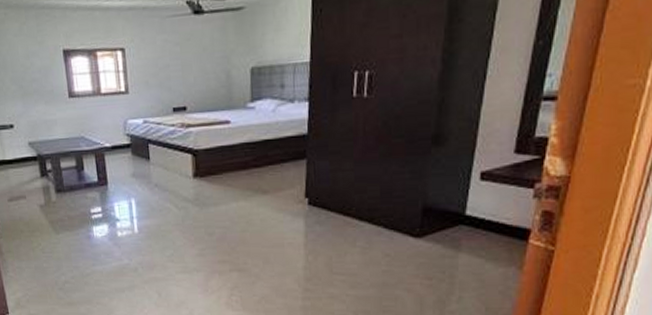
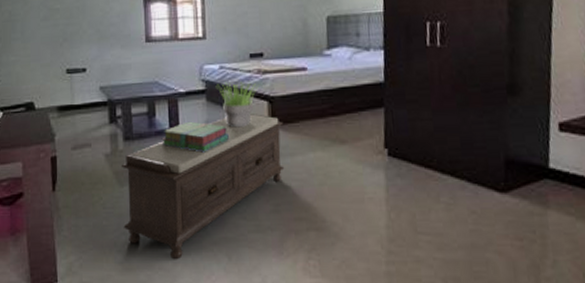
bench: none [56,166,209,296] -> present [122,114,285,260]
stack of books: none [91,174,155,203] -> present [161,121,229,153]
potted plant: none [140,135,184,180] -> present [215,81,260,128]

